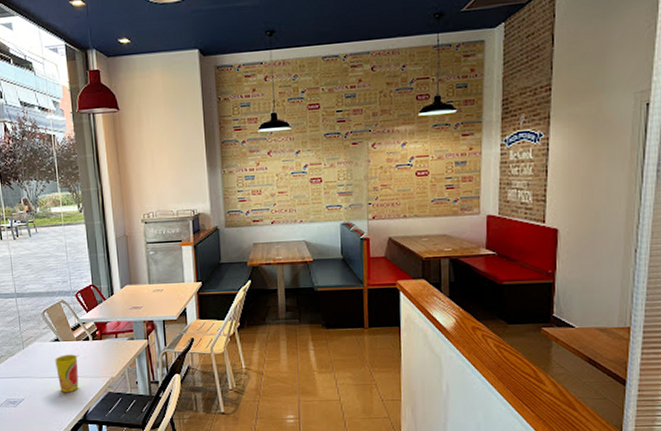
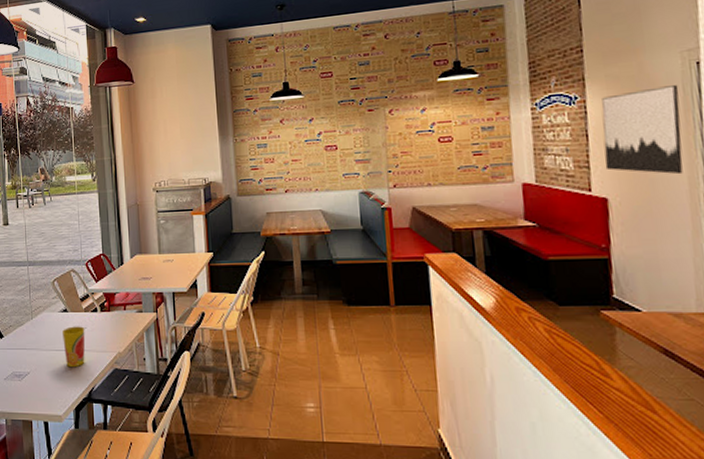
wall art: none [559,125,629,208] -> present [602,85,683,175]

